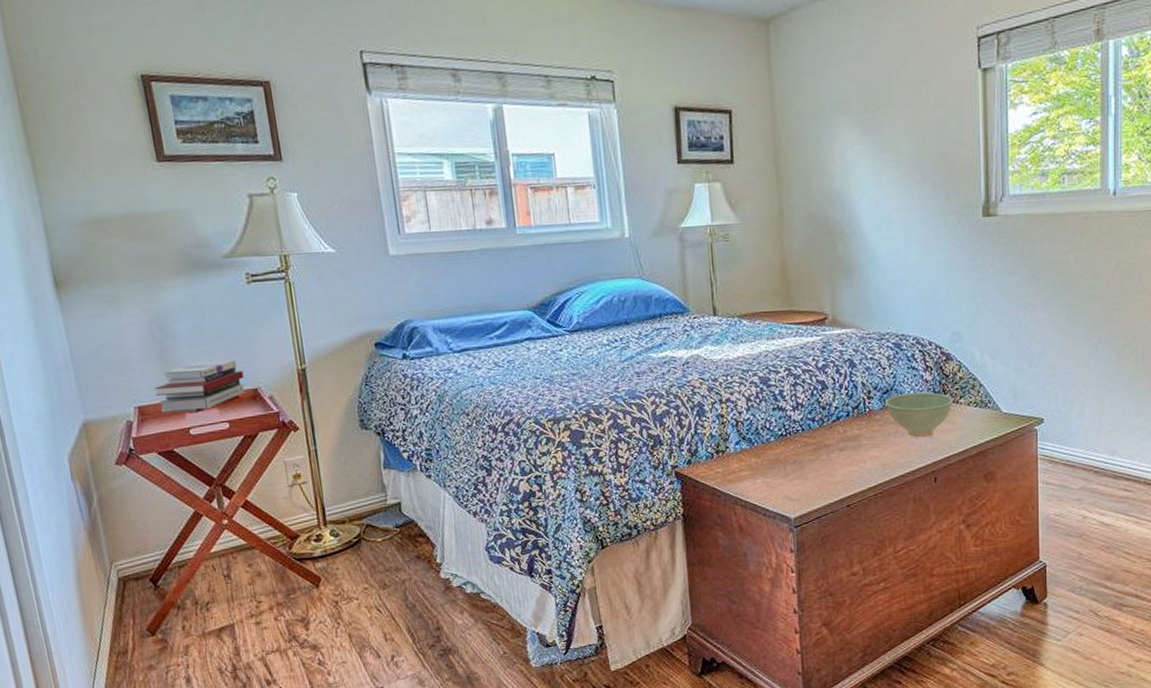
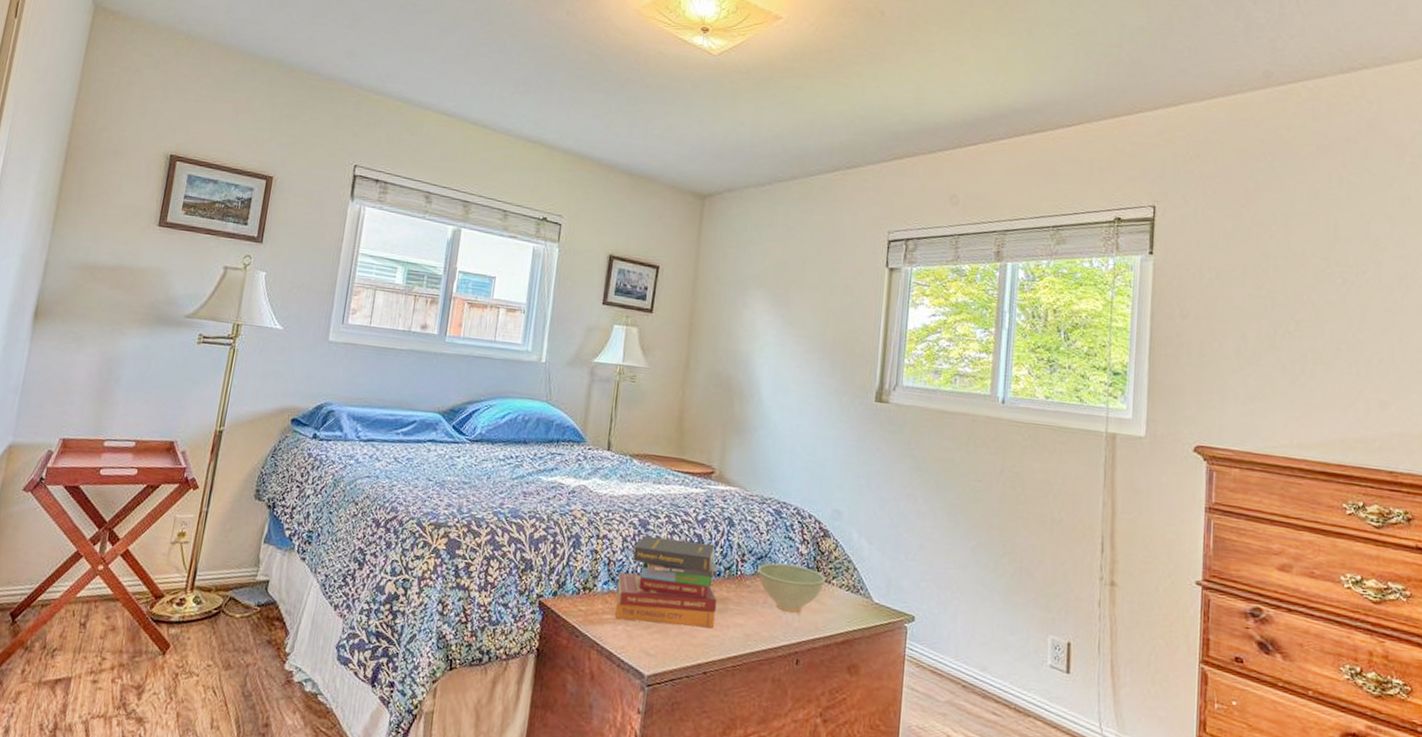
books: present [154,360,245,413] -> none [81,407,167,454]
books: none [747,388,851,474] -> present [615,535,718,628]

